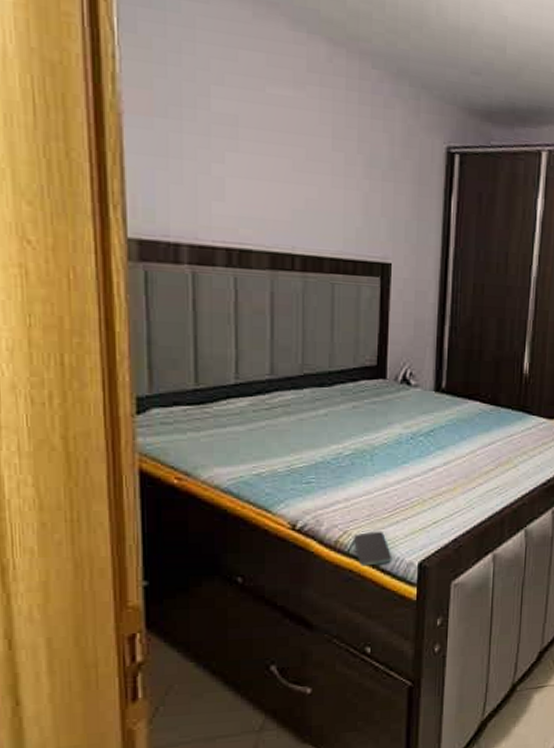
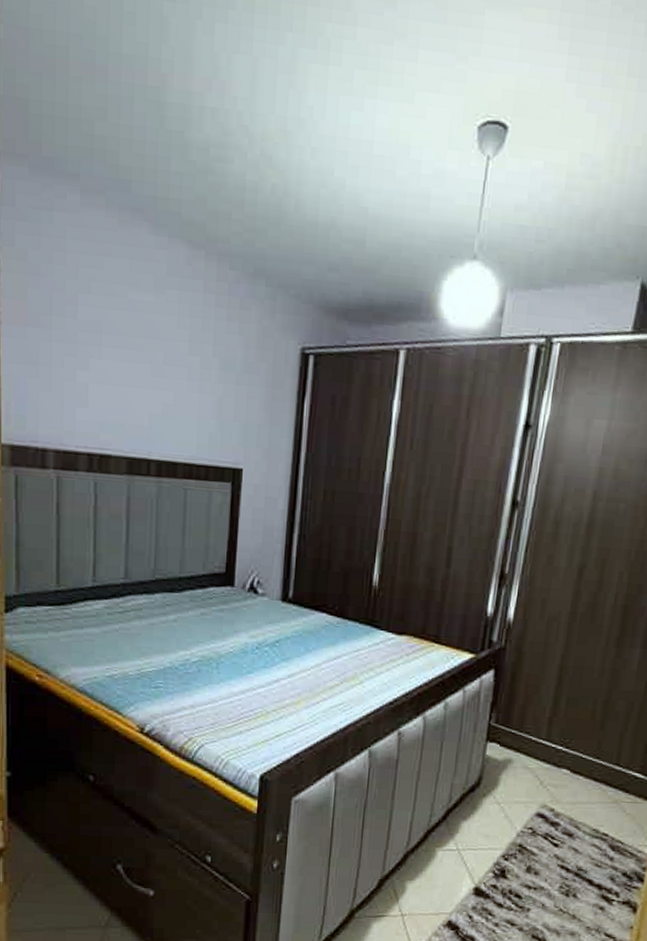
smartphone: present [354,531,393,566] -> none [198,739,235,775]

